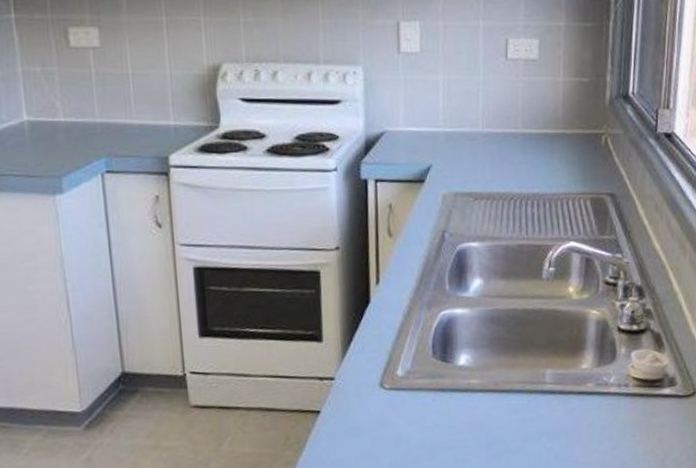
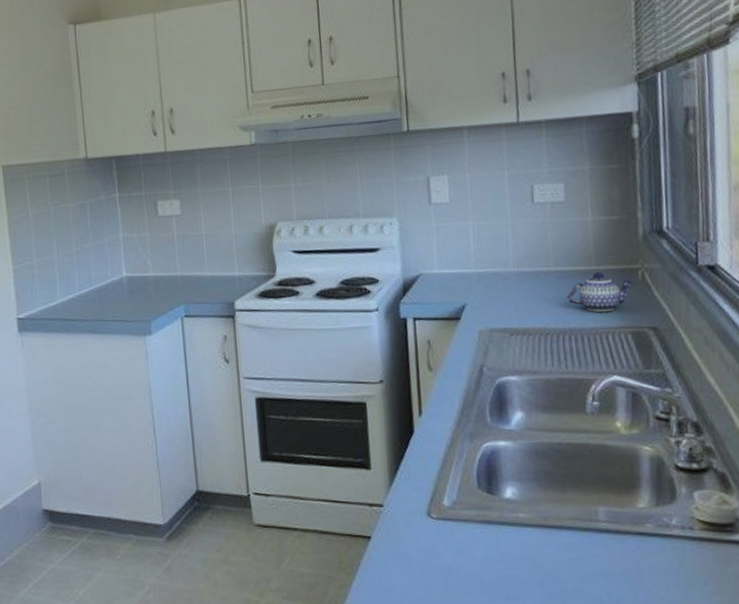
teapot: none [532,136,597,177] -> present [566,272,634,312]

